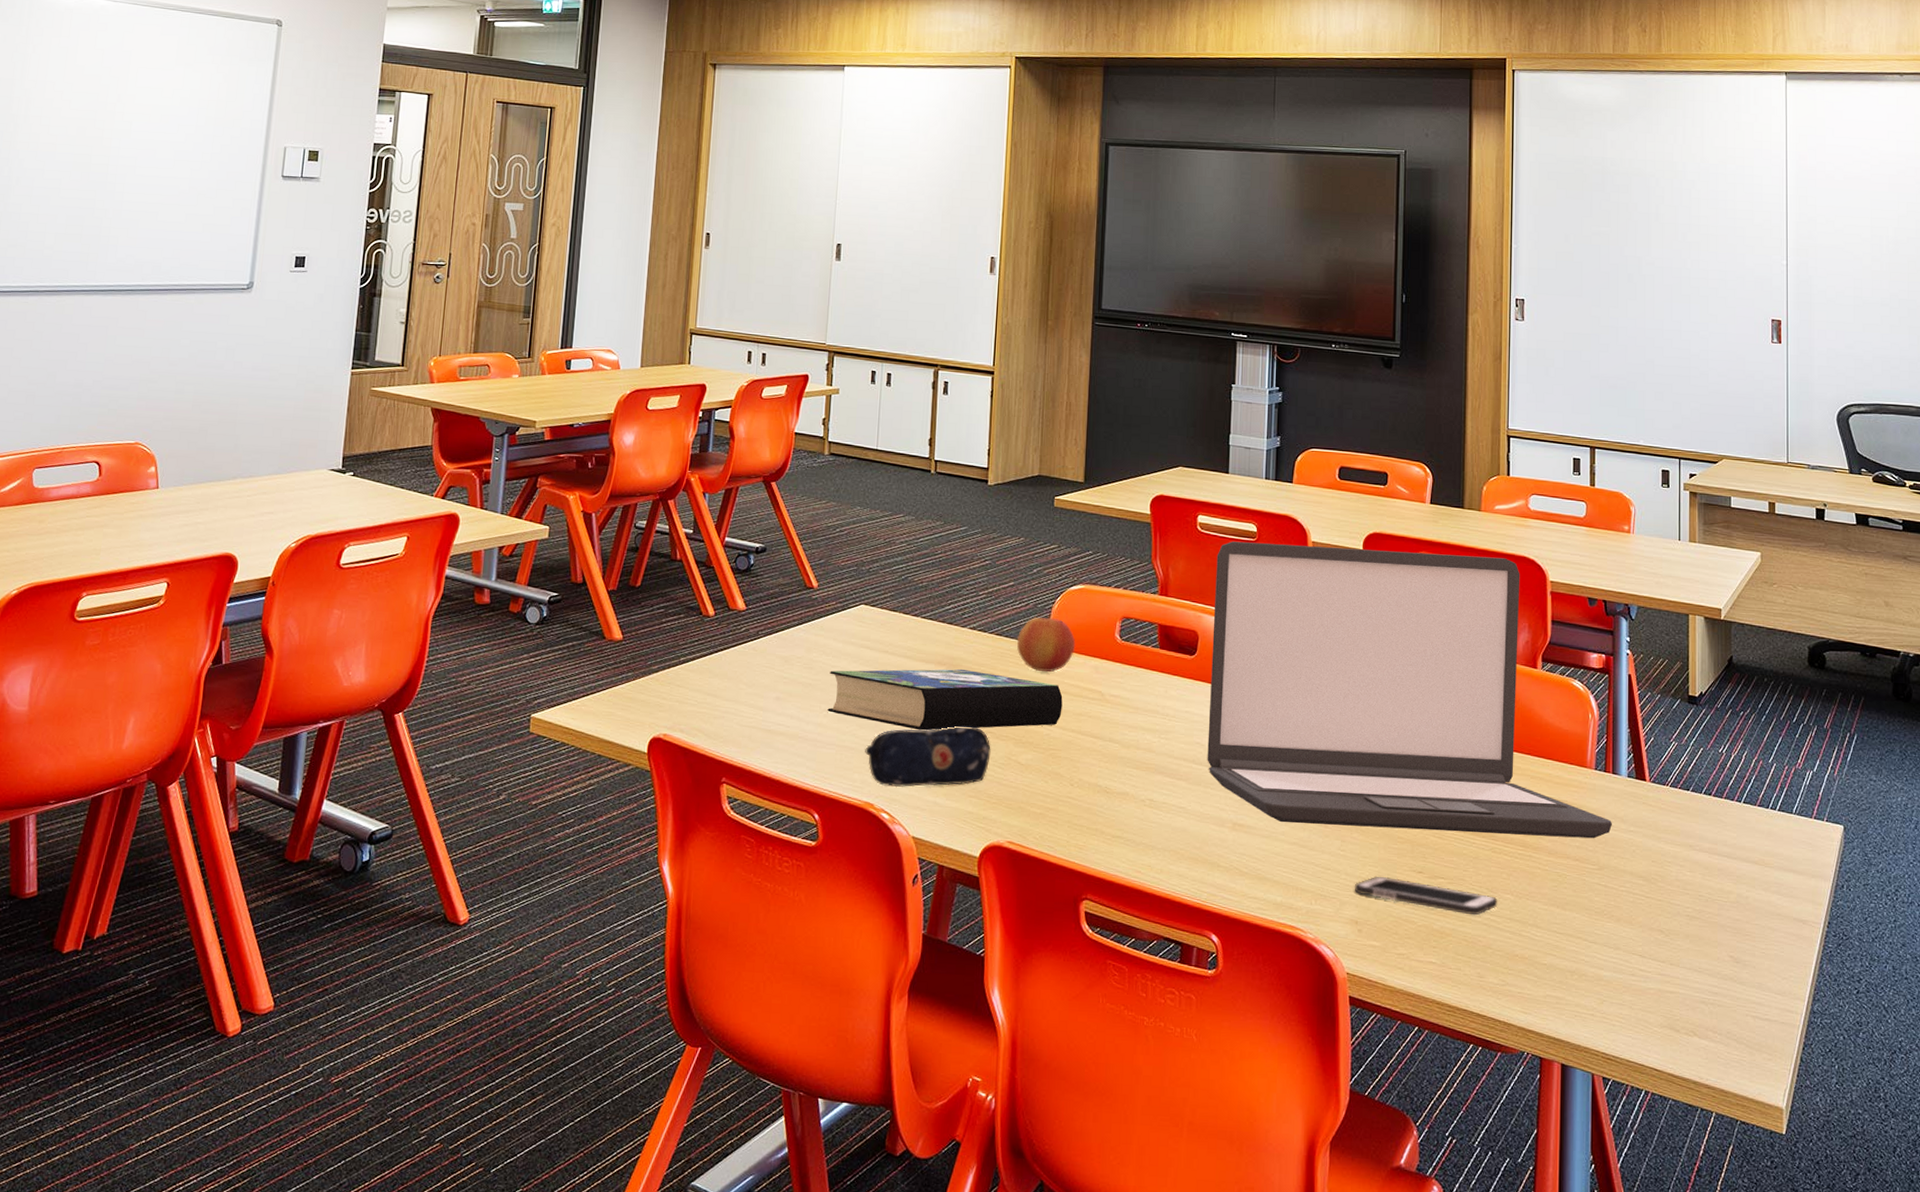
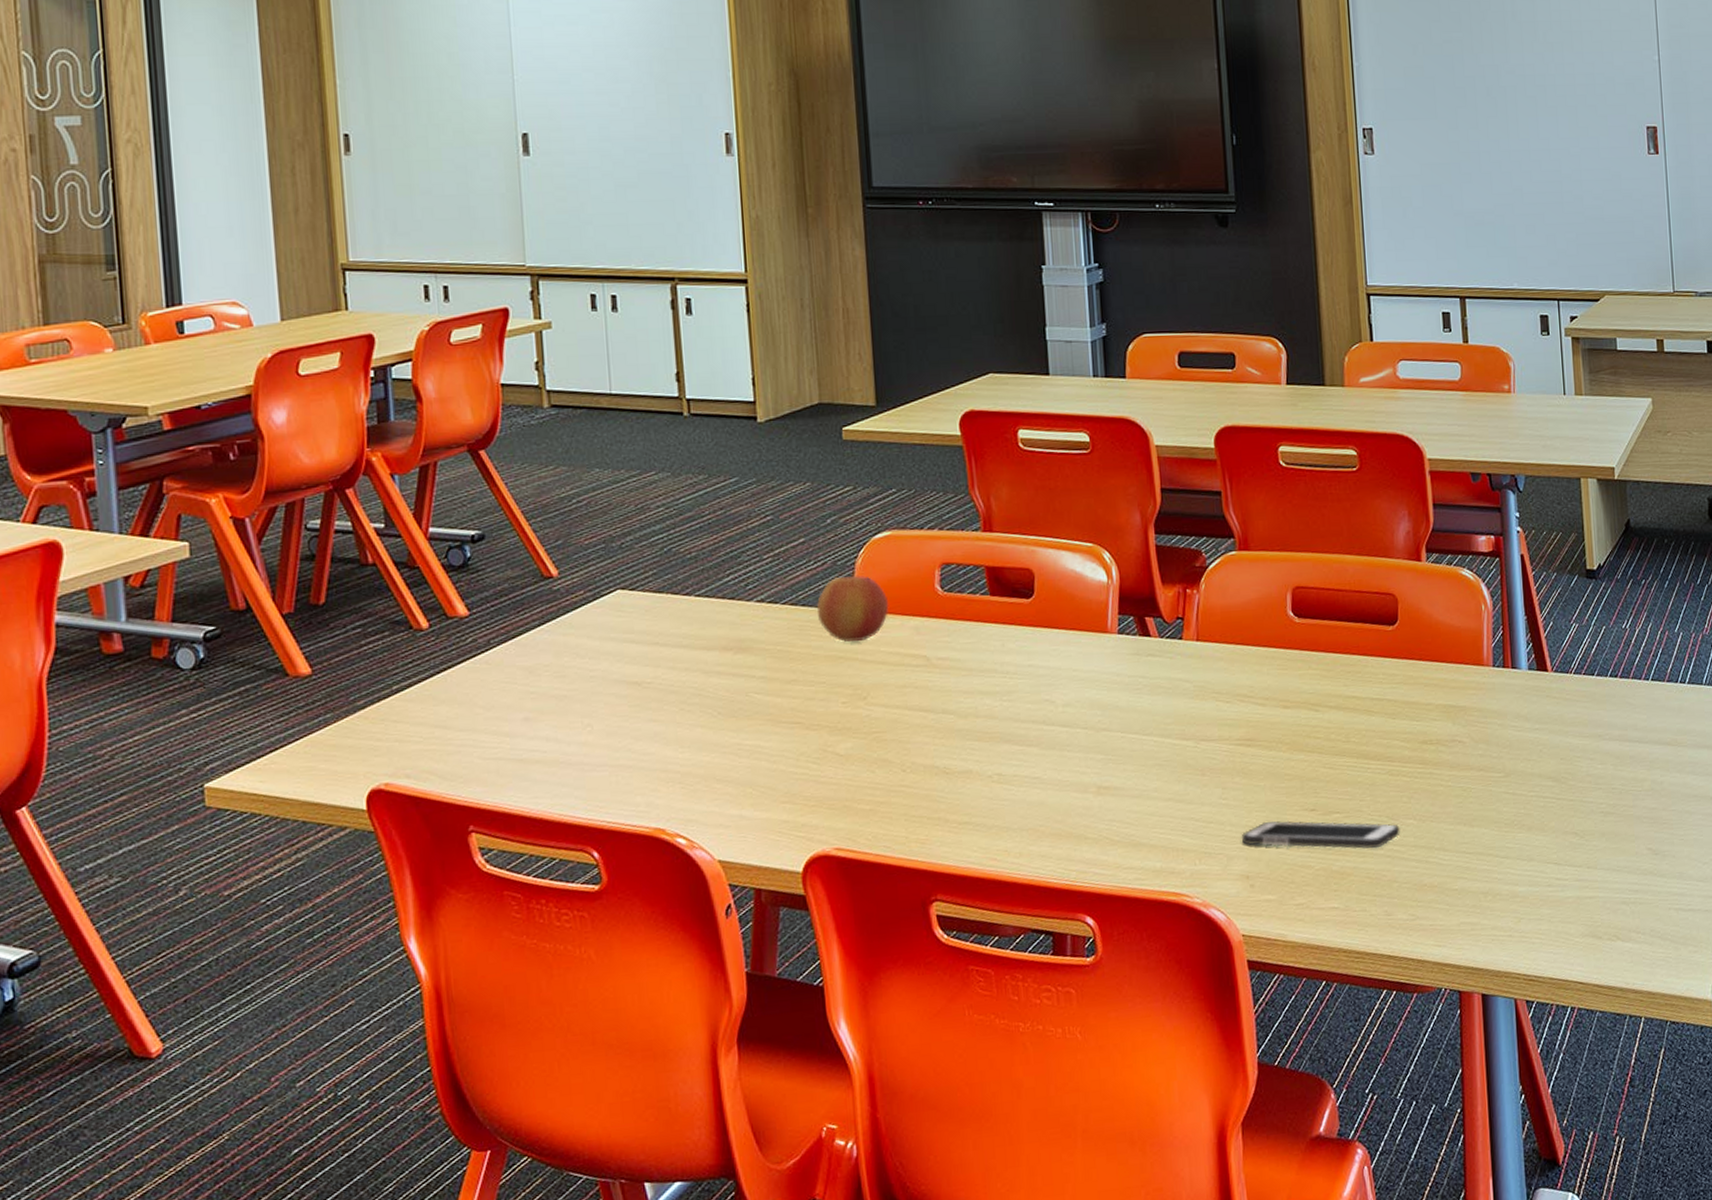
book: present [827,669,1063,731] -> none [588,651,882,733]
pencil case: present [865,726,991,788] -> none [646,719,802,807]
laptop: present [1207,540,1612,839] -> none [1045,438,1516,778]

